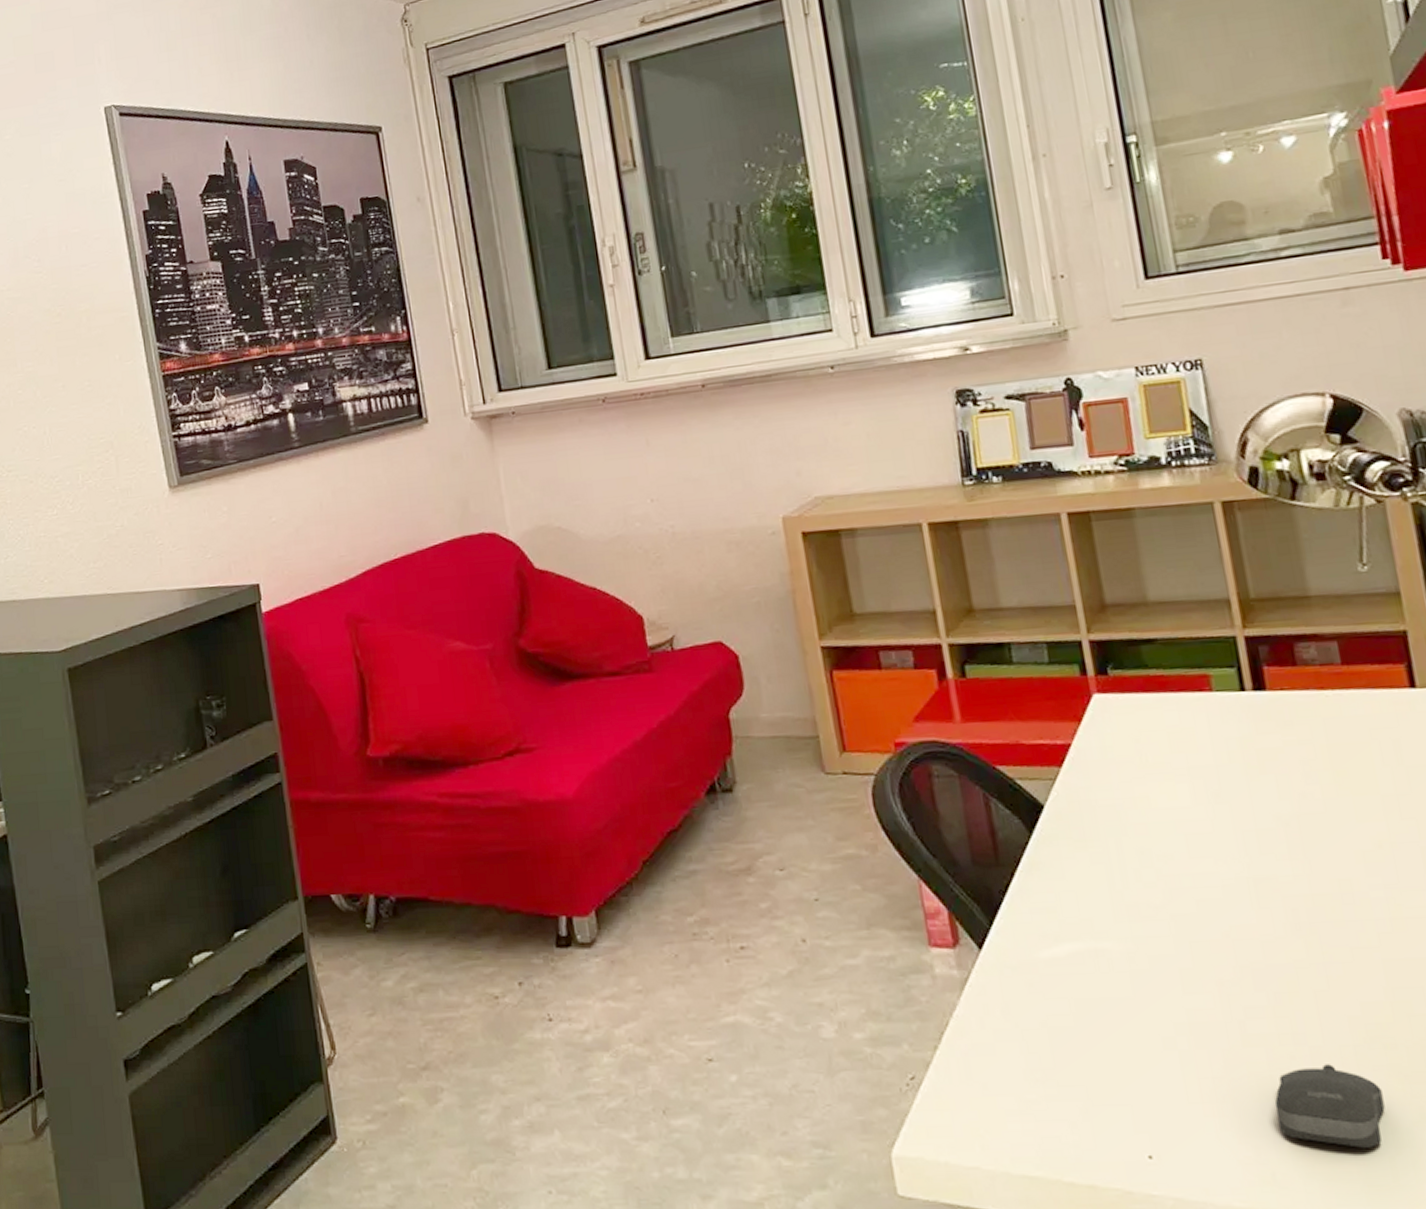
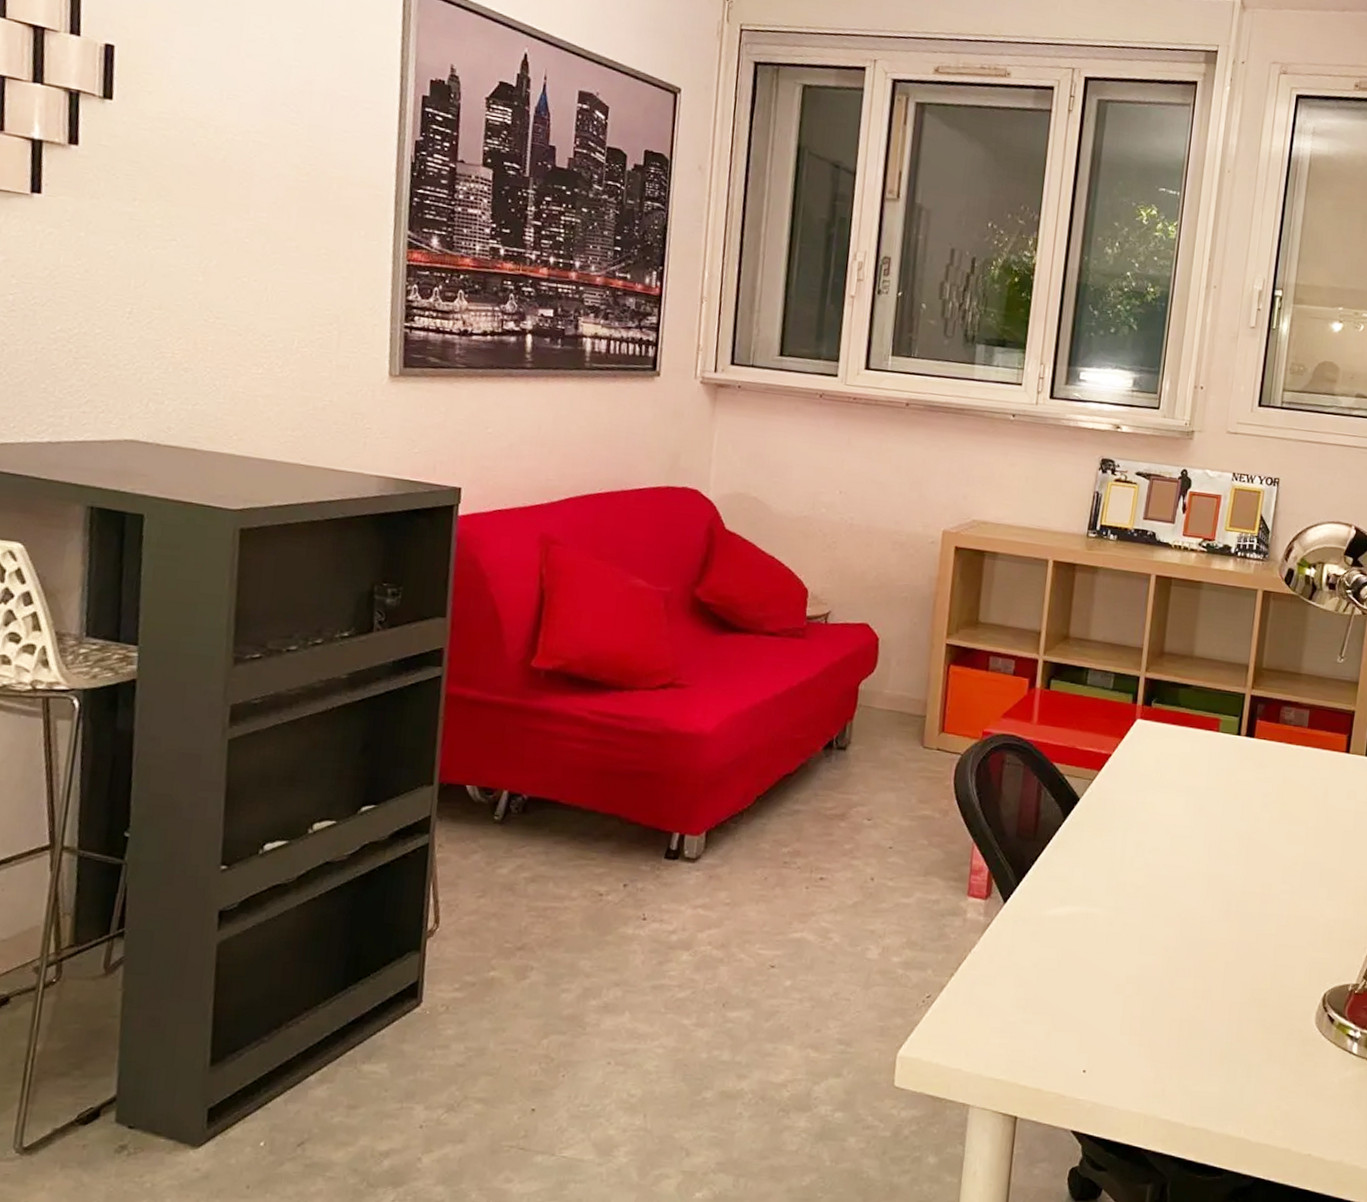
computer mouse: present [1274,1064,1385,1148] -> none [1176,1014,1249,1076]

